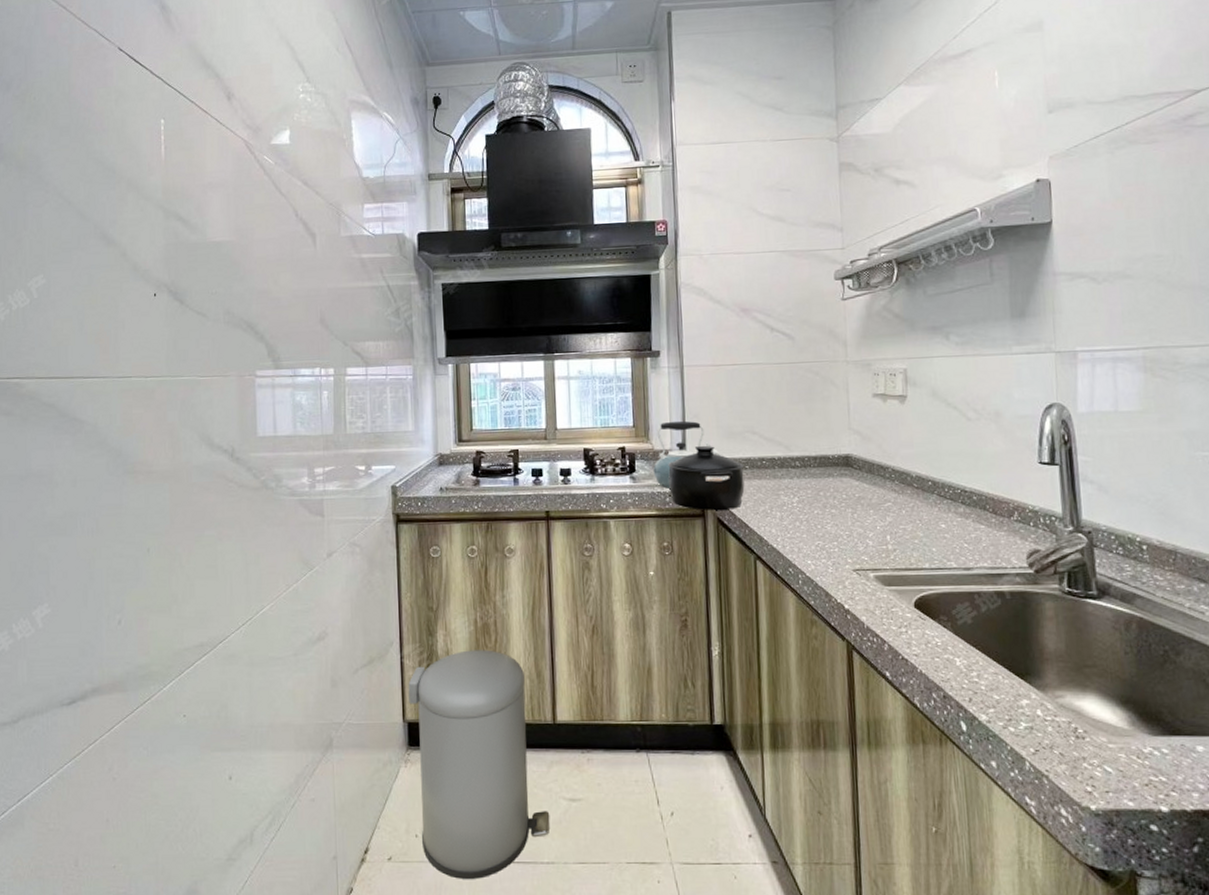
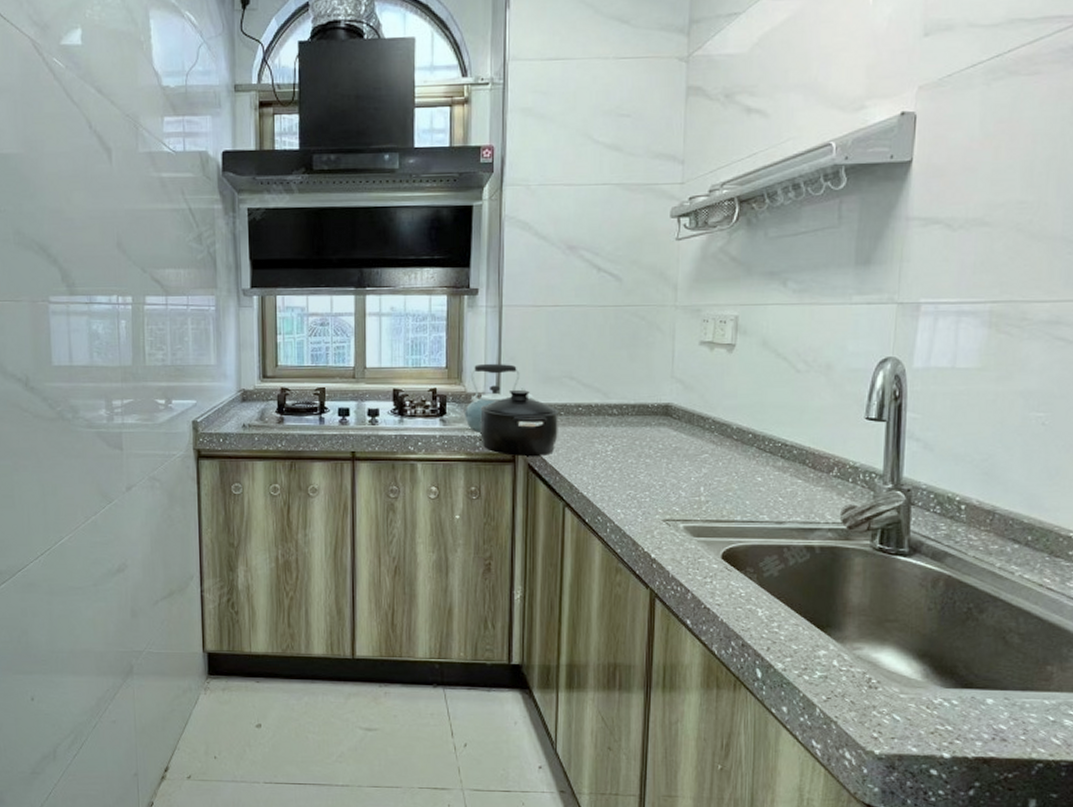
pedal bin: present [408,649,550,879] -> none [208,586,346,798]

